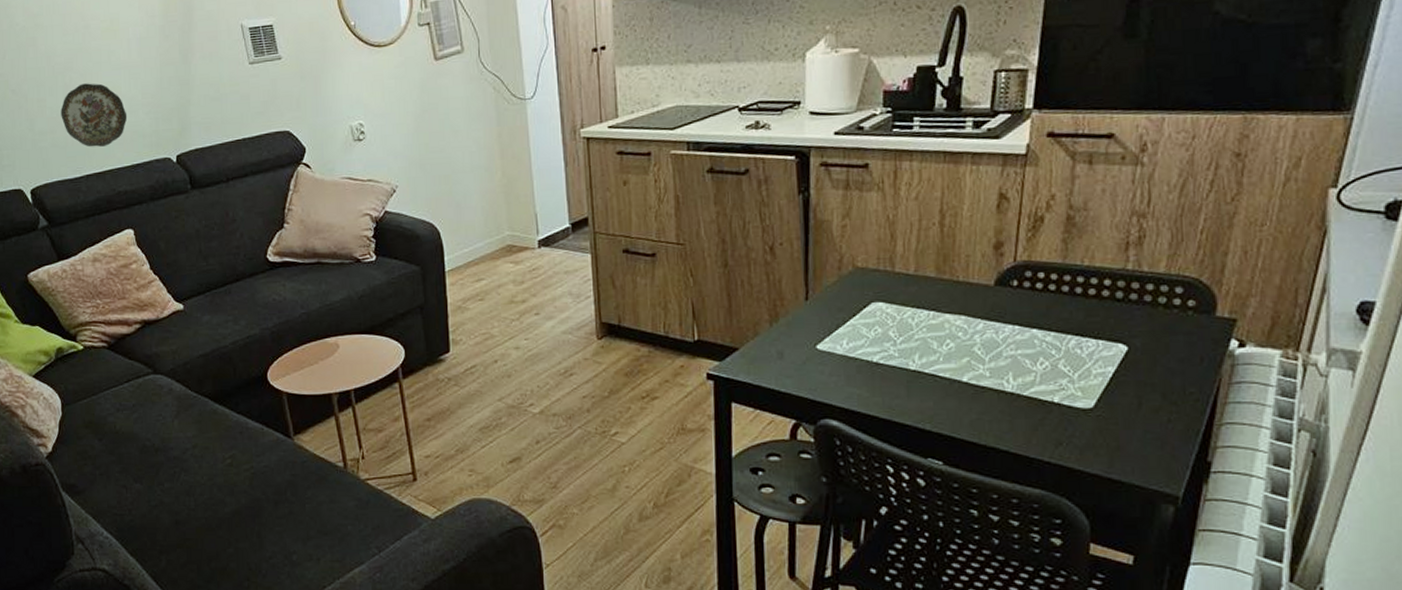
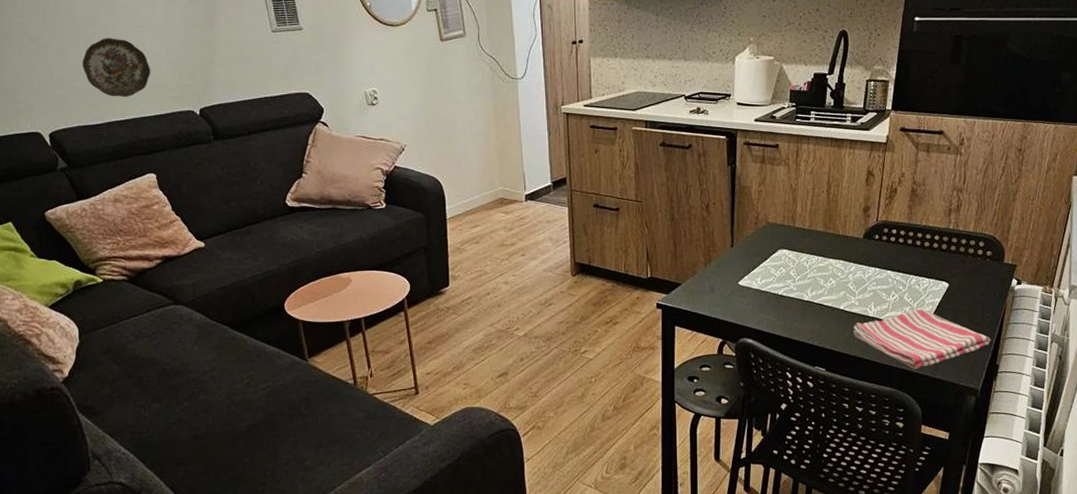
dish towel: none [982,381,1198,465] -> present [853,309,991,369]

